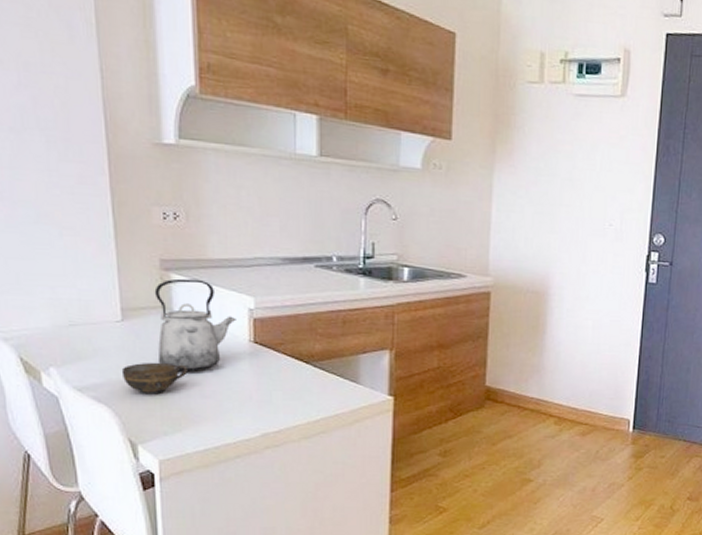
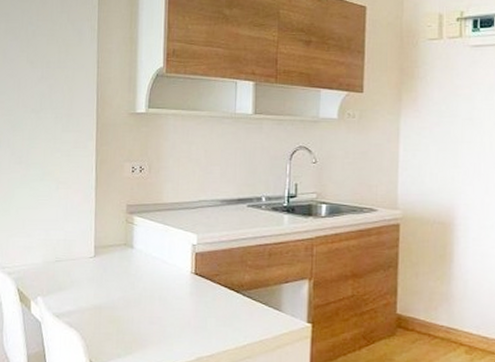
cup: present [121,362,188,395] -> none [90,292,141,321]
kettle: present [154,278,236,372] -> none [119,220,182,300]

